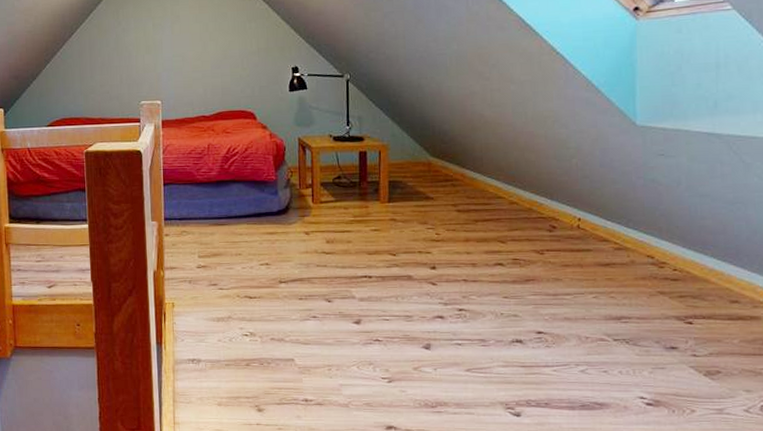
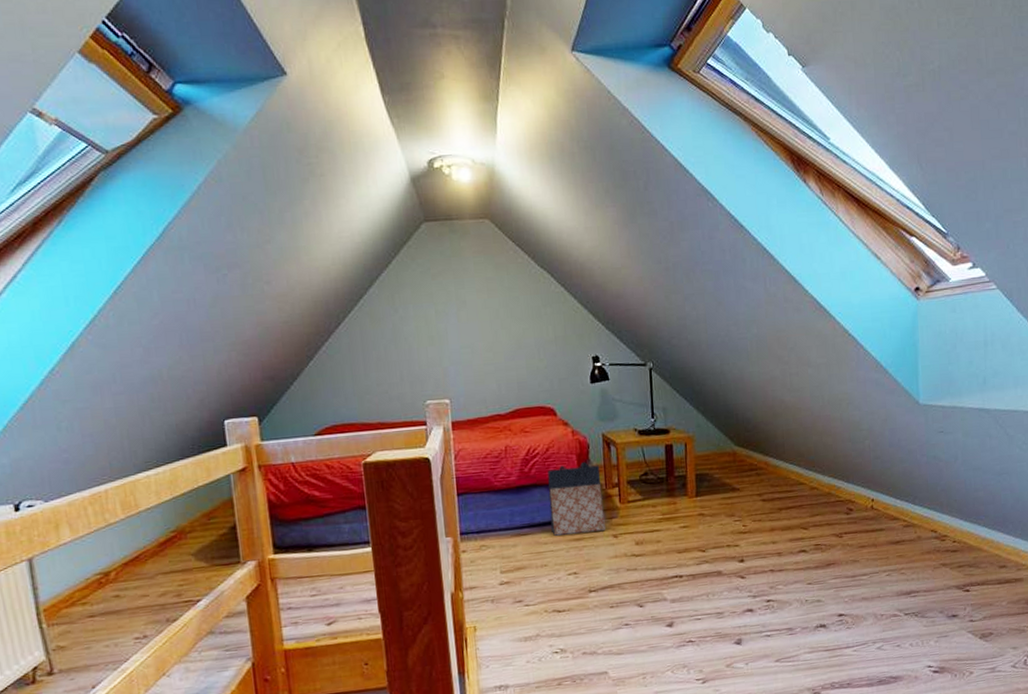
bag: none [245,162,298,228] -> present [547,461,606,536]

